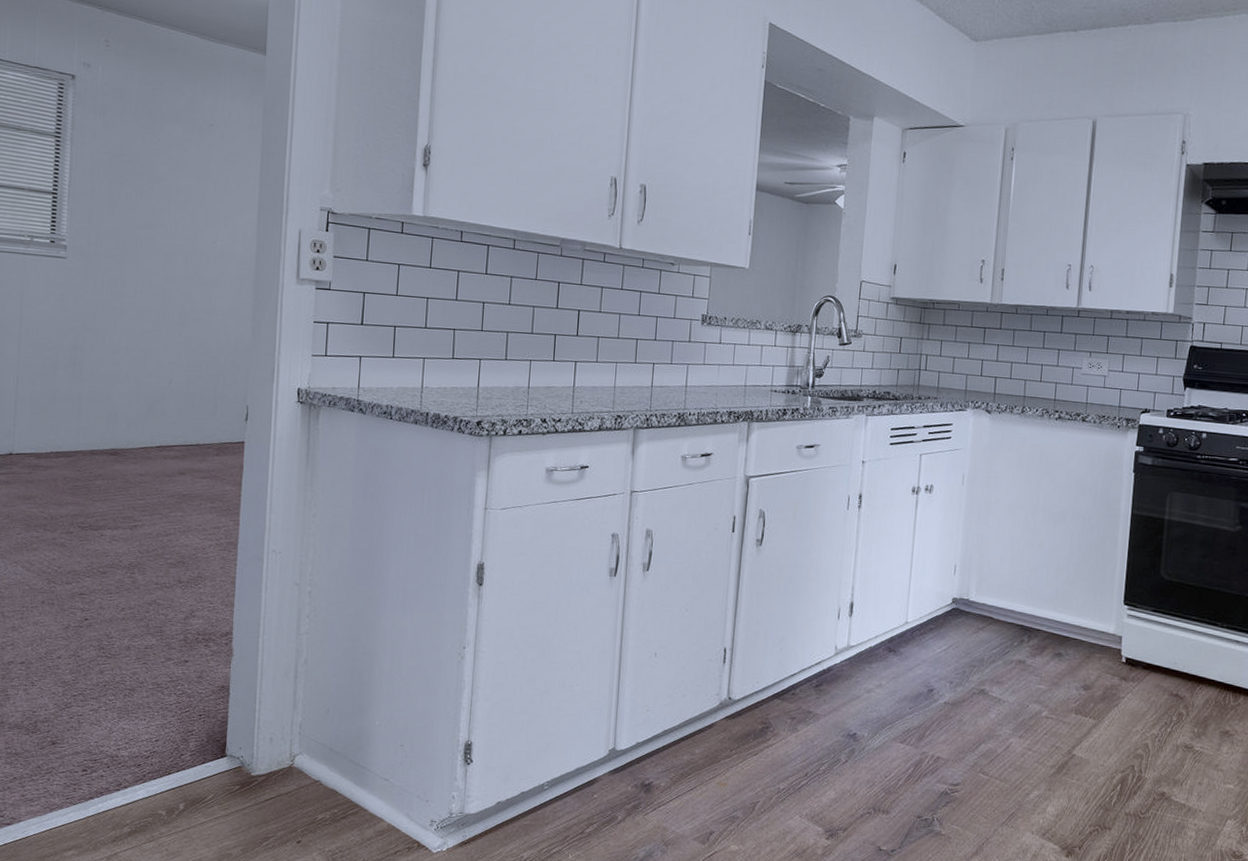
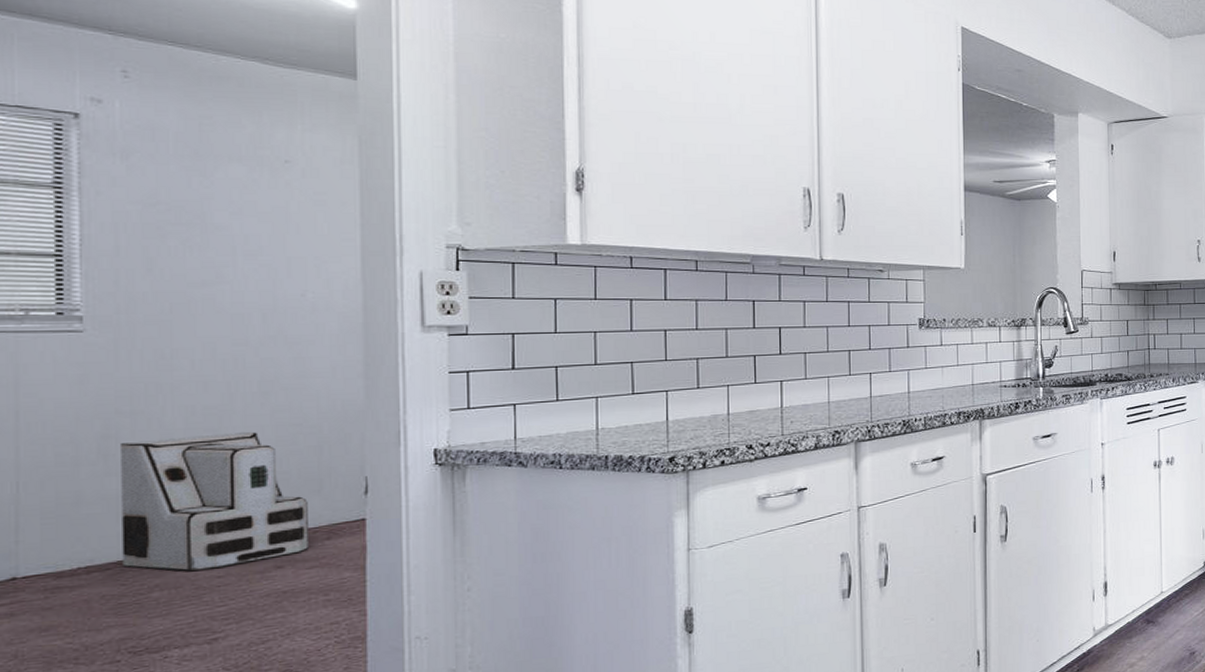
air purifier: none [79,353,205,468] -> present [121,431,308,572]

